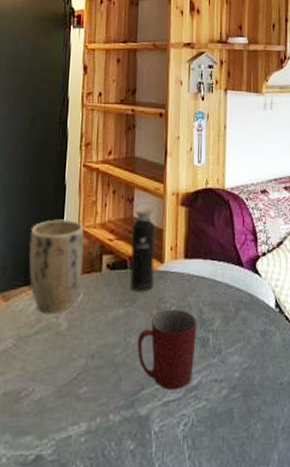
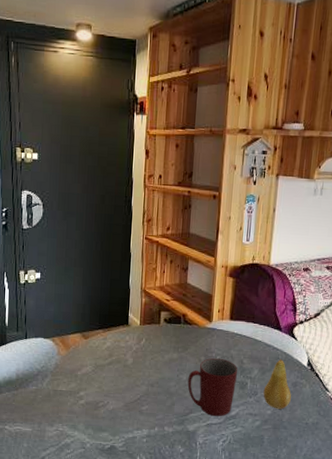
plant pot: present [28,219,85,314] -> none [102,280,147,352]
water bottle: present [130,202,156,291] -> none [183,271,206,342]
fruit: none [228,302,260,369] -> present [263,358,291,409]

